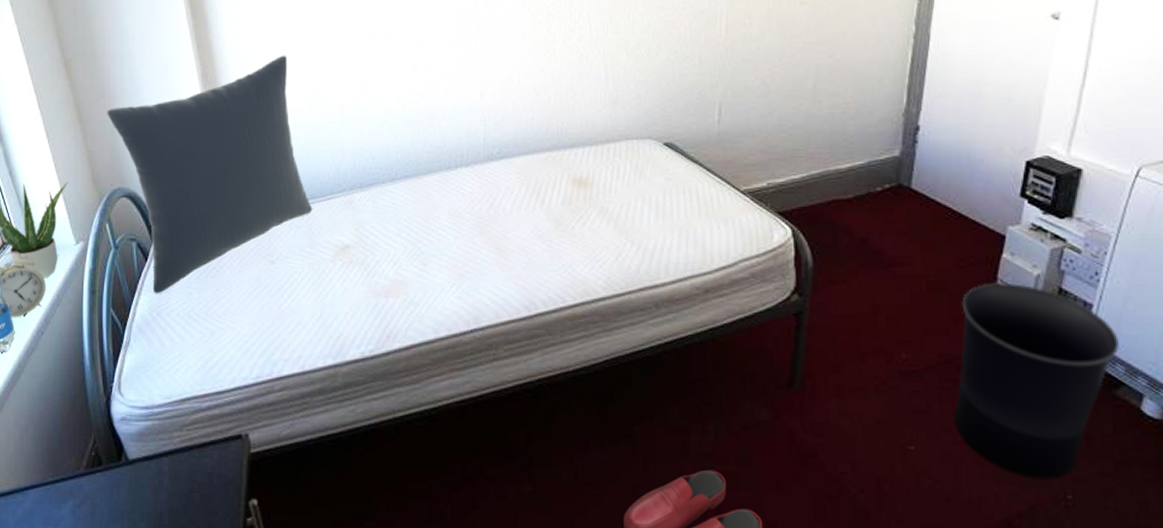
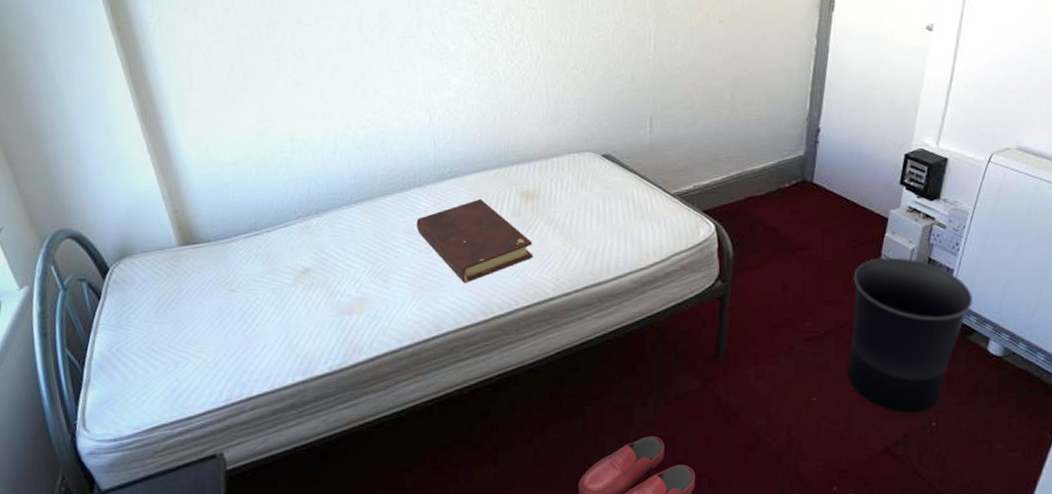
pillow: present [107,55,313,294] -> none [38,87,270,331]
book: none [461,183,583,274] -> present [416,198,533,284]

